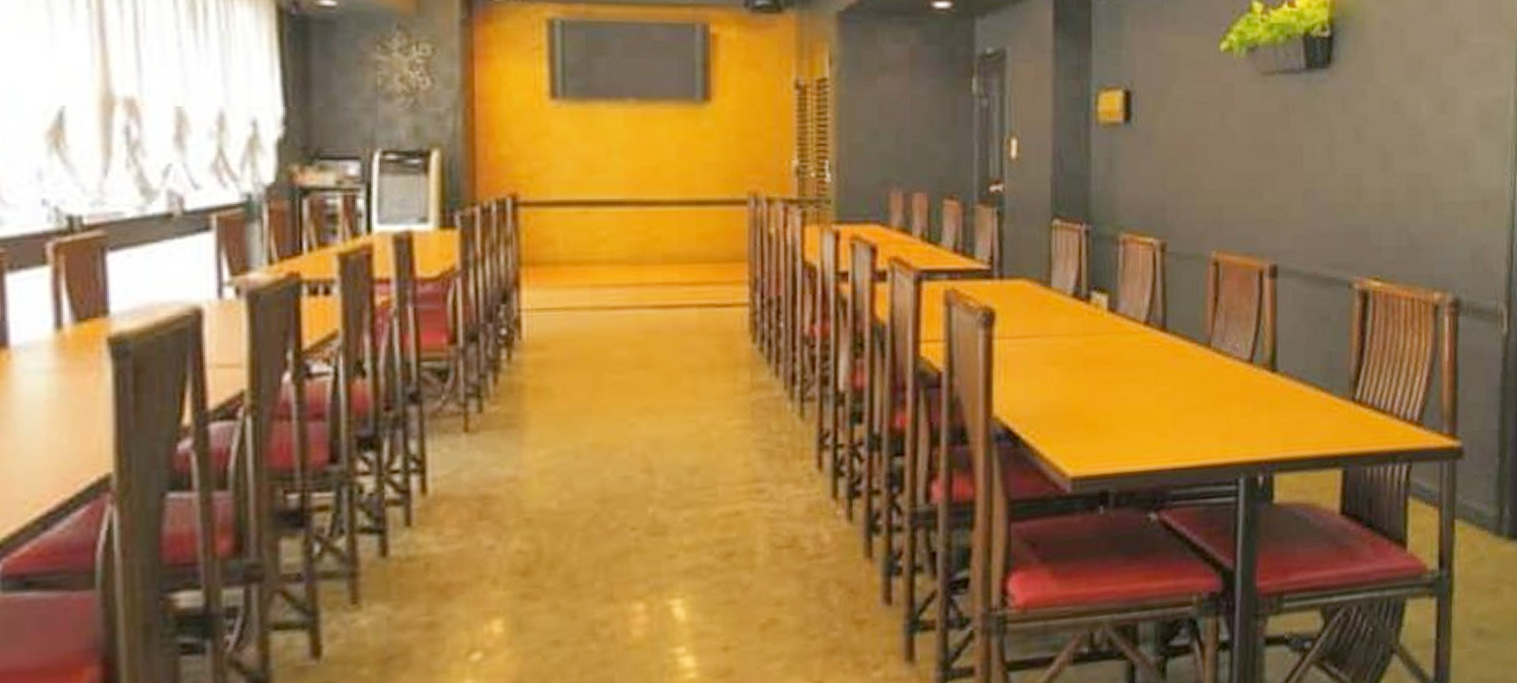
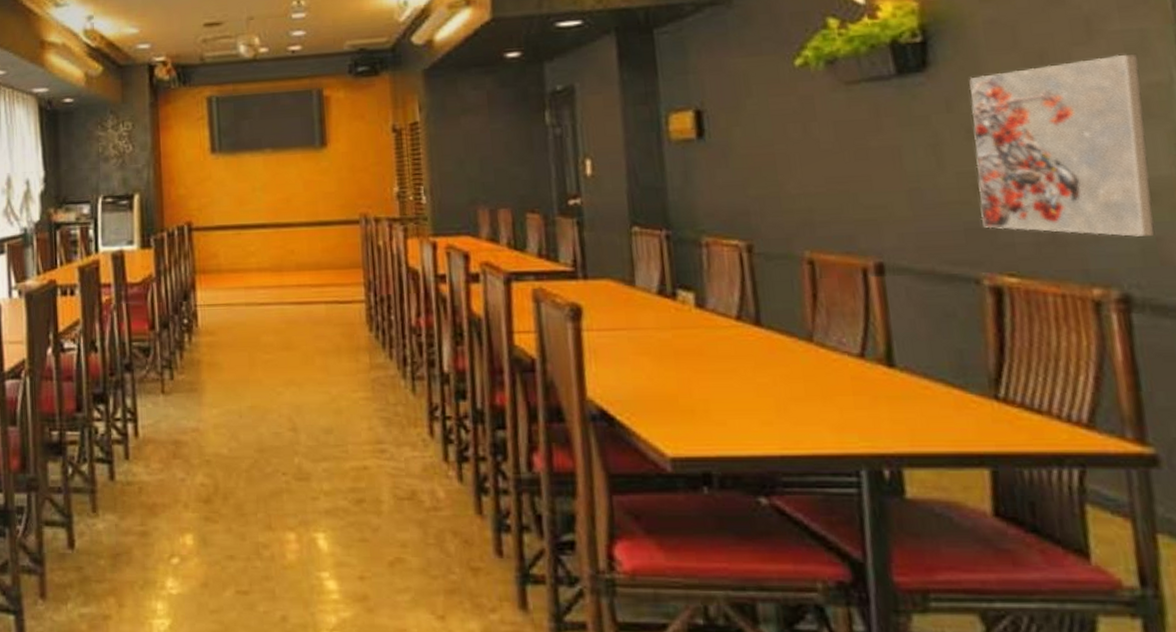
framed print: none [1358,67,1489,244] -> present [969,53,1155,237]

